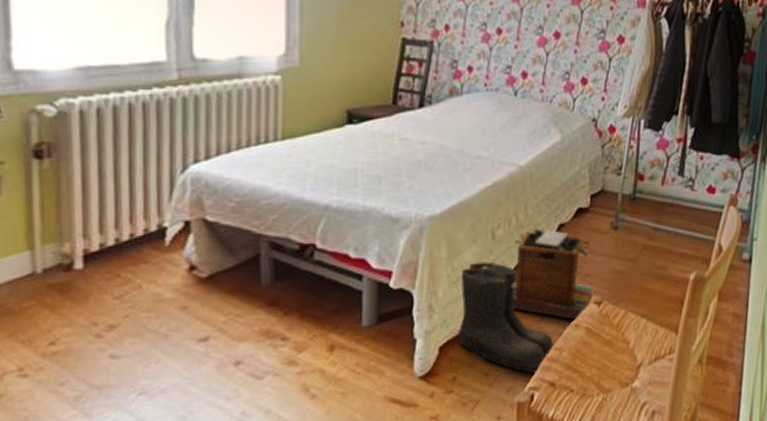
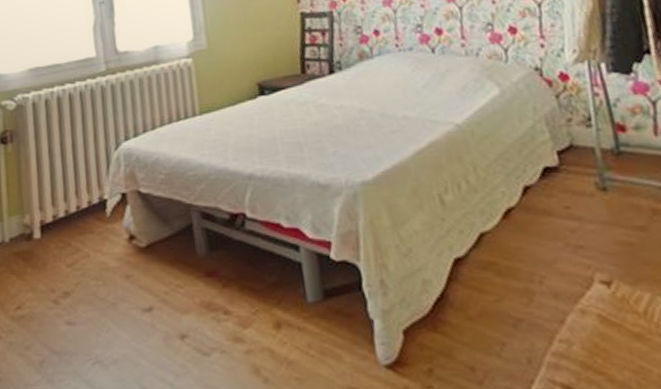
boots: present [459,261,554,374] -> none [412,231,557,372]
clothes hamper: present [511,228,592,320] -> none [470,191,595,304]

